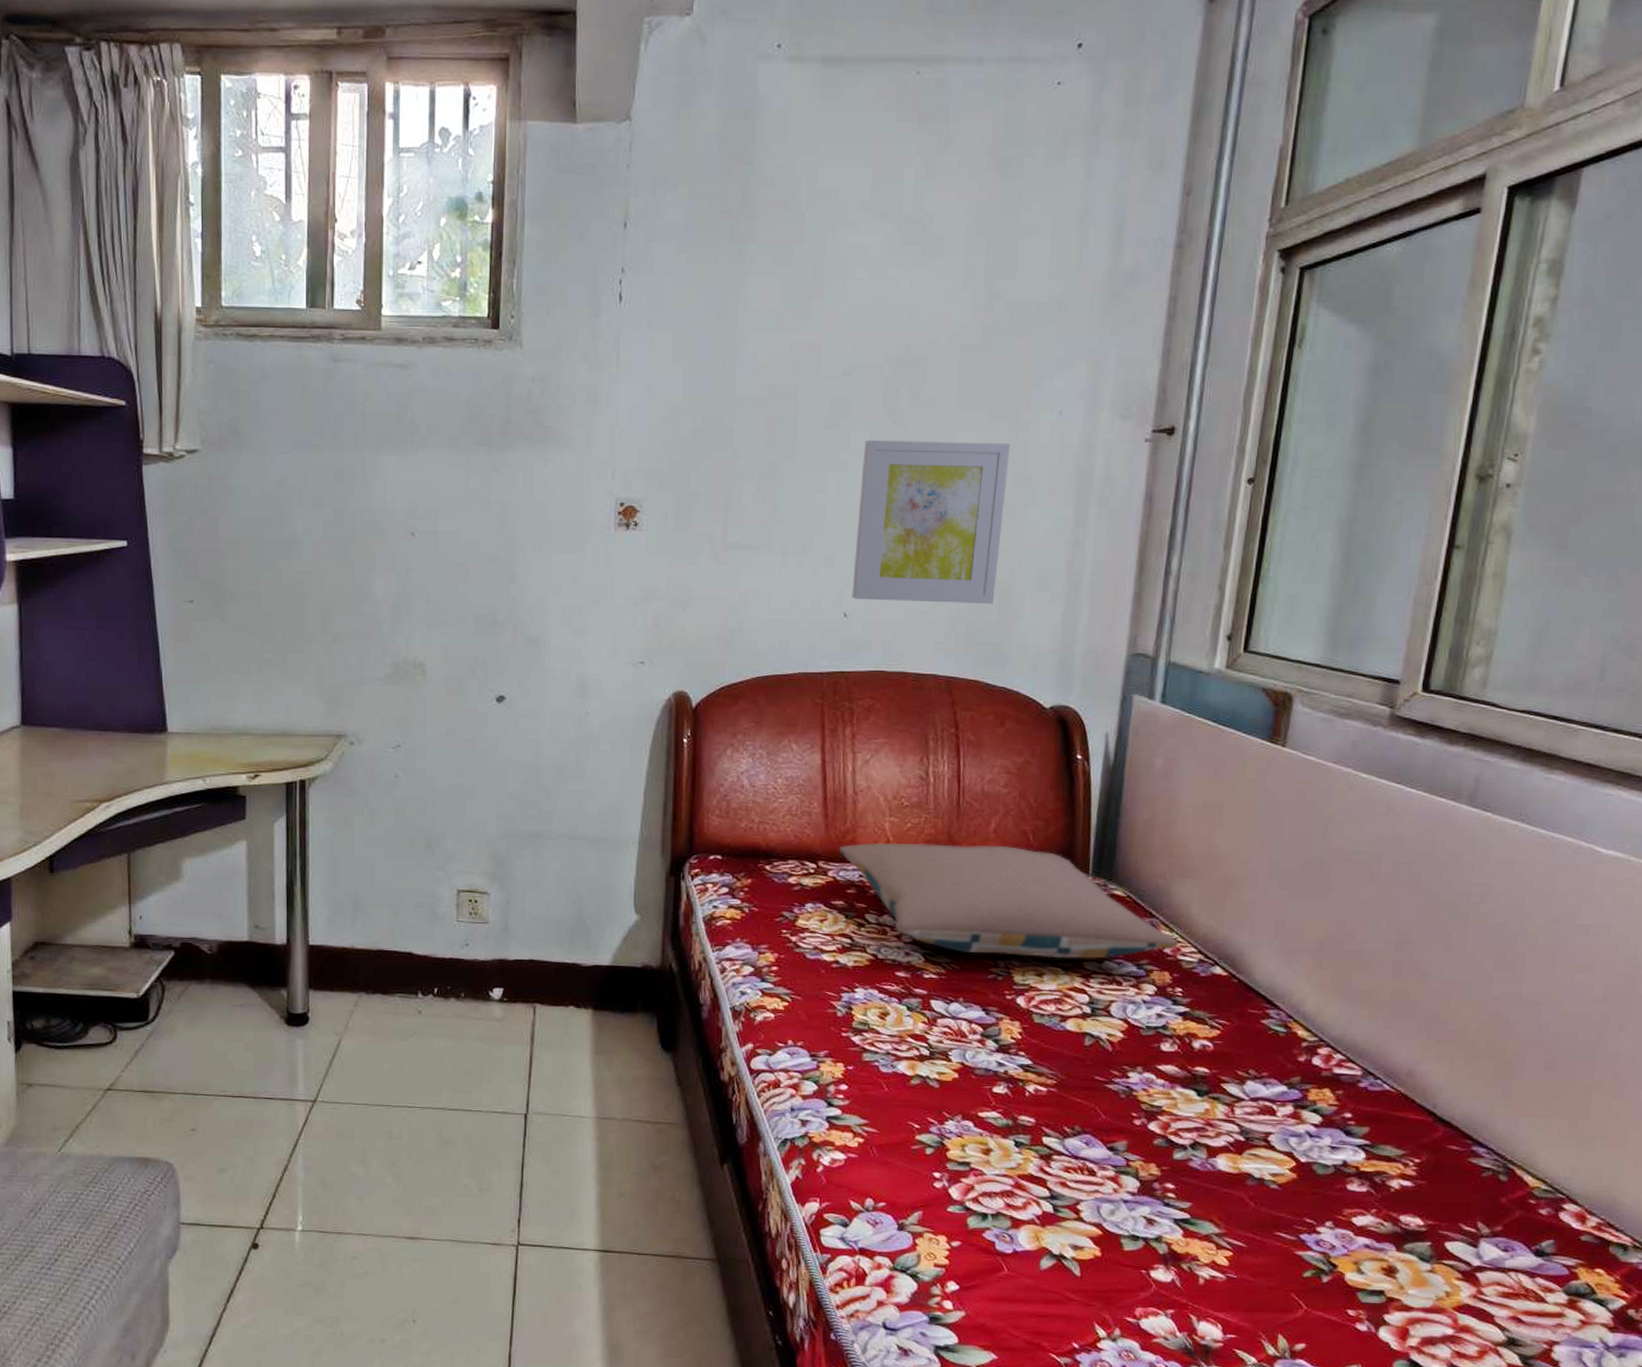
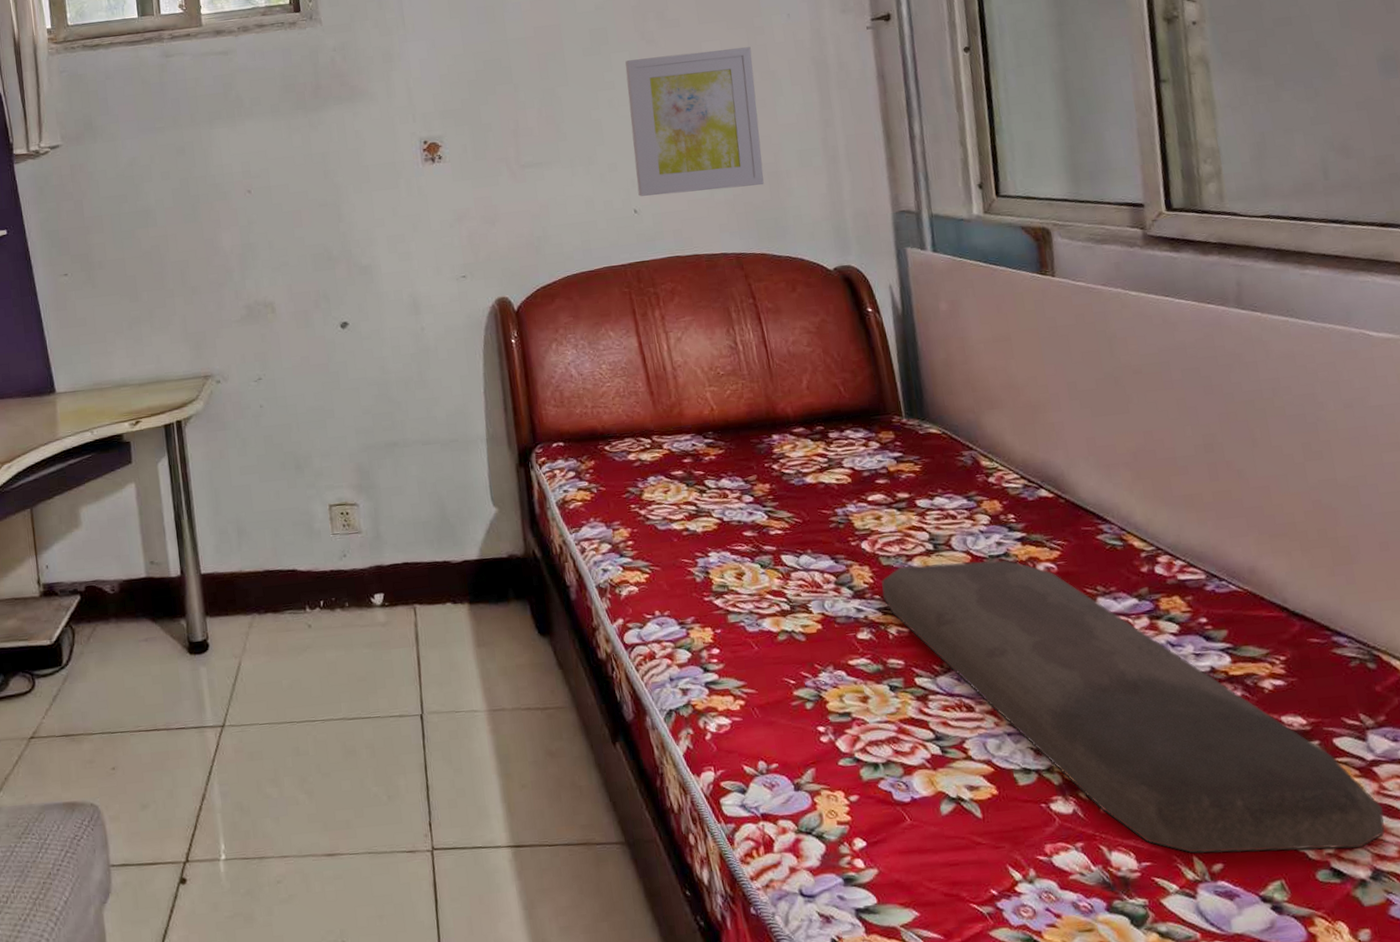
pillow: present [839,842,1178,959] -> none [669,400,1001,507]
cushion: none [1027,1026,1475,1345] -> present [881,559,1386,854]

